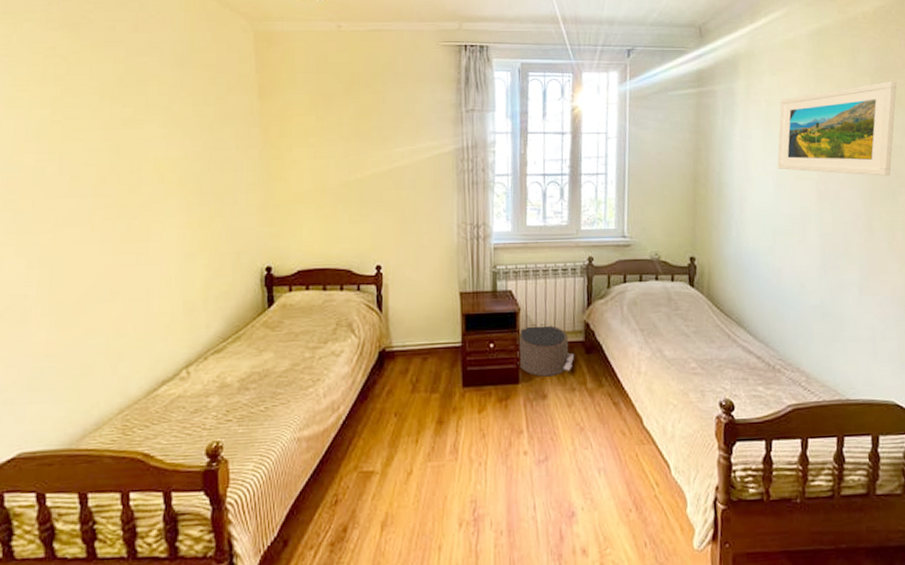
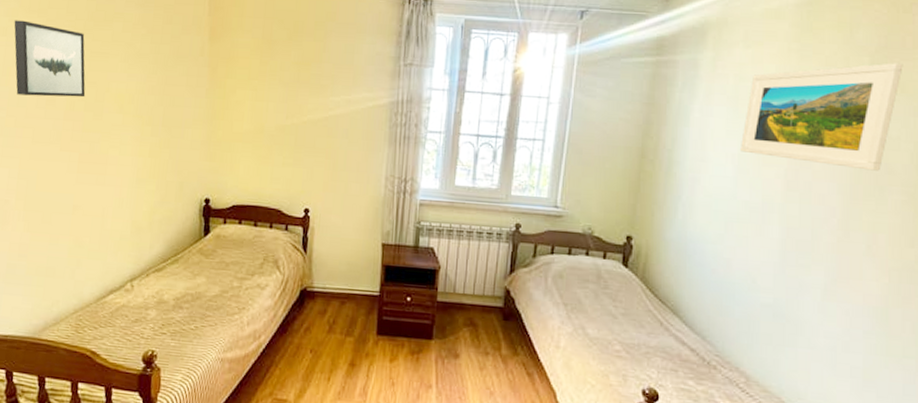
wall art: none [24,90,118,173] -> present [14,20,86,98]
pouf: present [517,324,574,377] -> none [433,283,491,338]

